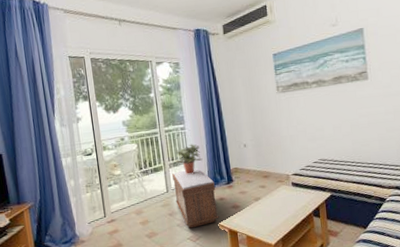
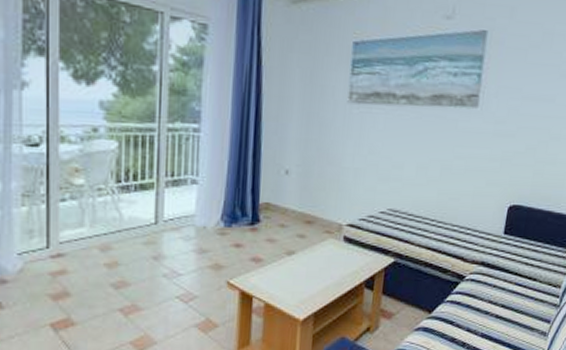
bench: present [172,167,219,228] -> none [166,193,231,282]
potted plant: present [174,144,203,175] -> none [174,156,220,203]

